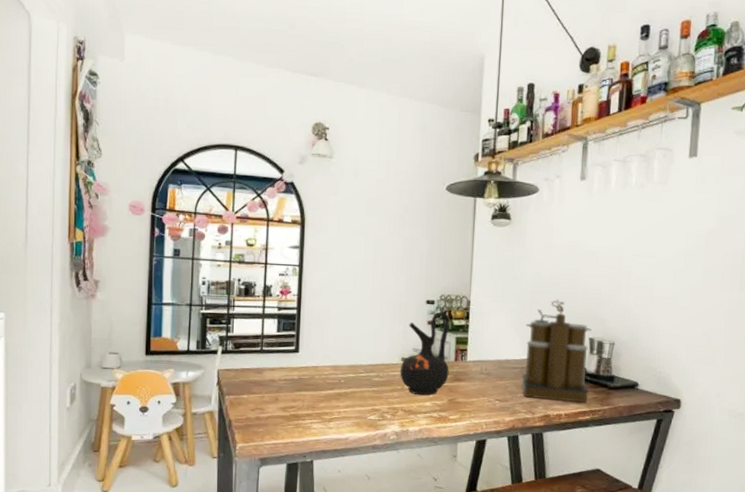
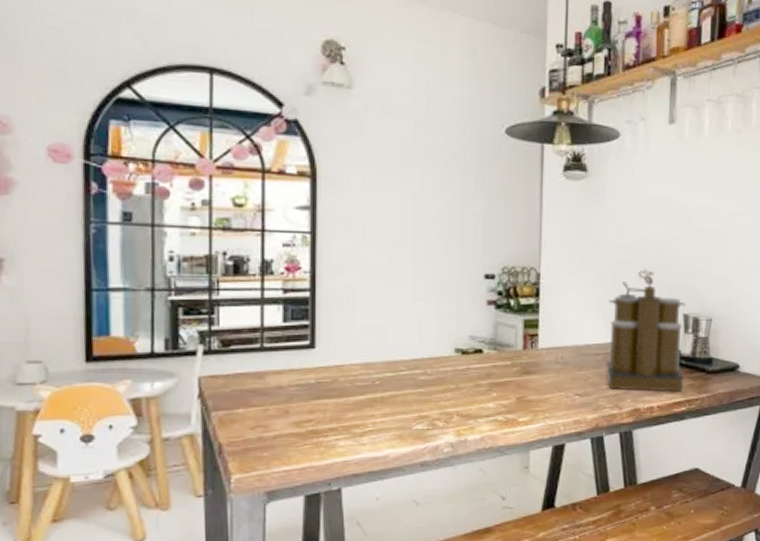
ceramic jug: present [400,311,450,396] -> none [453,288,517,395]

